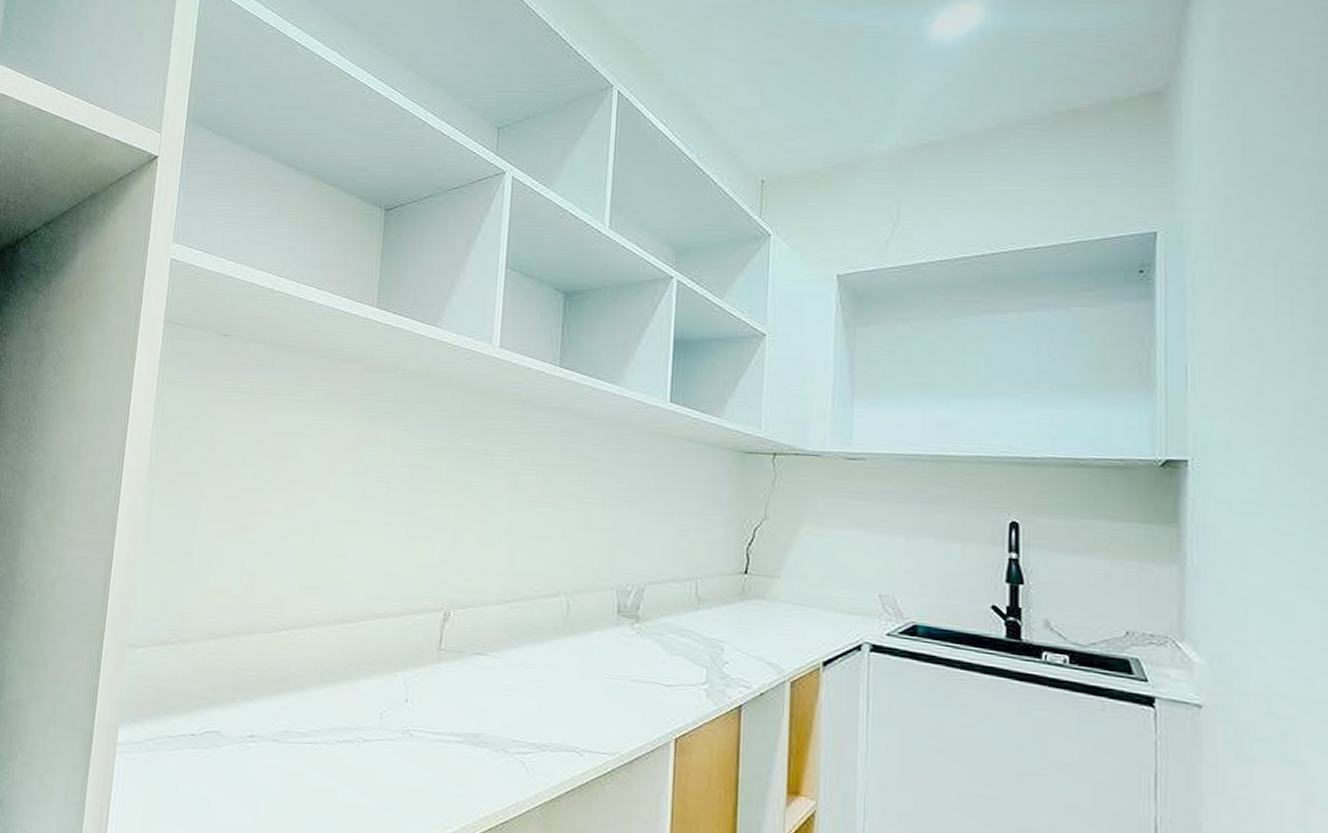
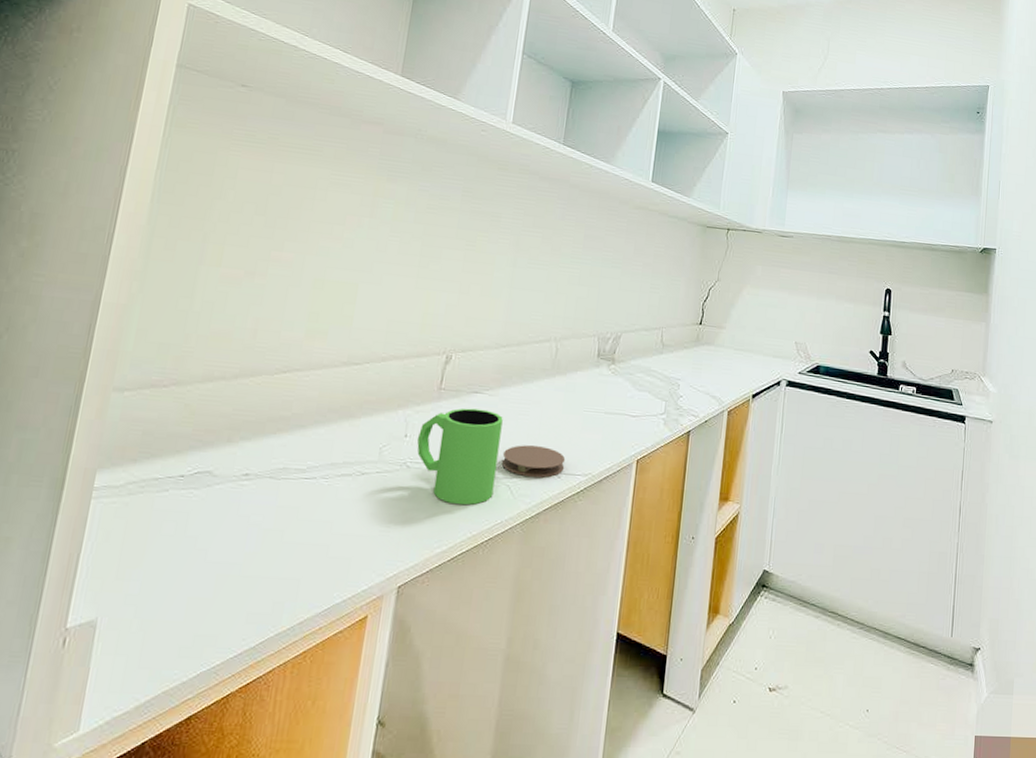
mug: none [419,671,511,782] -> present [417,408,503,505]
coaster: none [513,715,587,755] -> present [501,445,566,478]

